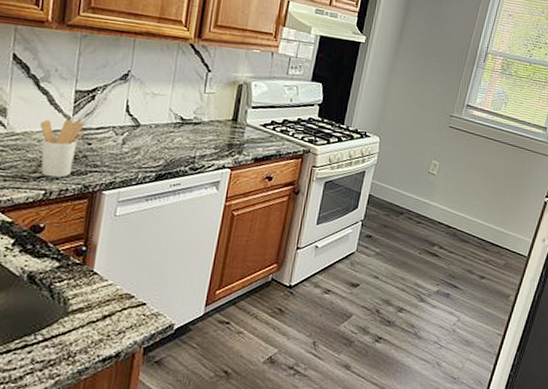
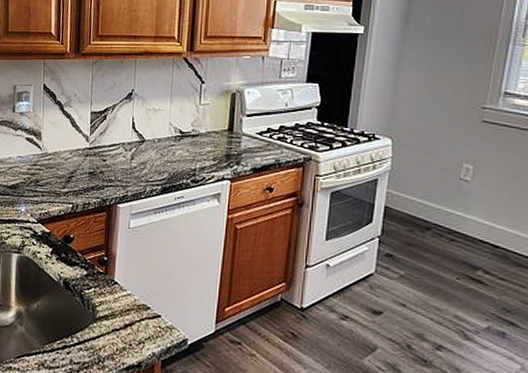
utensil holder: present [40,119,85,178] -> none [66,138,100,193]

